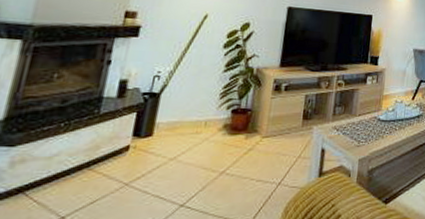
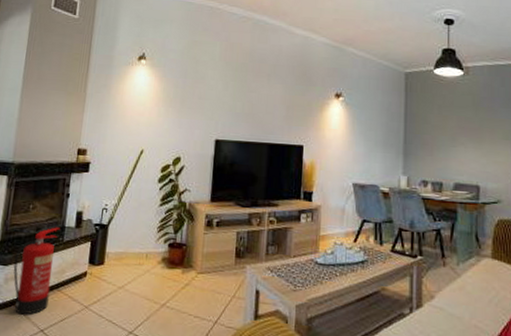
fire extinguisher: none [23,98,96,203] -> present [13,227,60,315]

